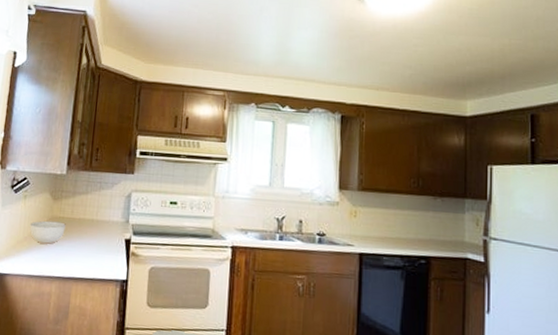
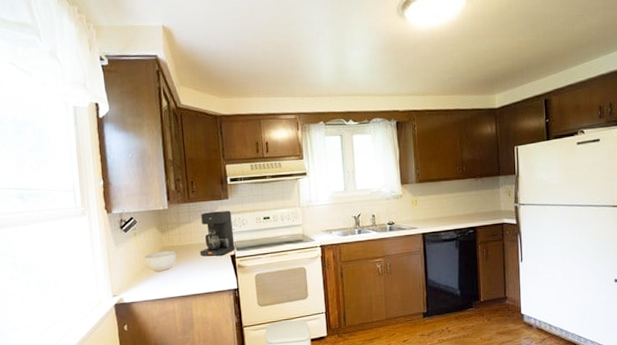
coffee maker: none [91,185,135,238] -> present [200,211,235,257]

